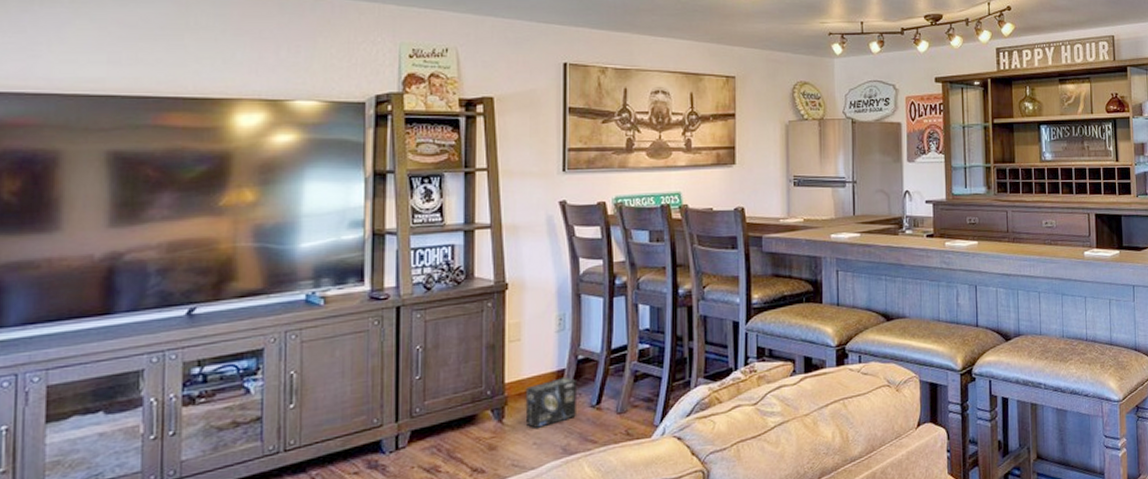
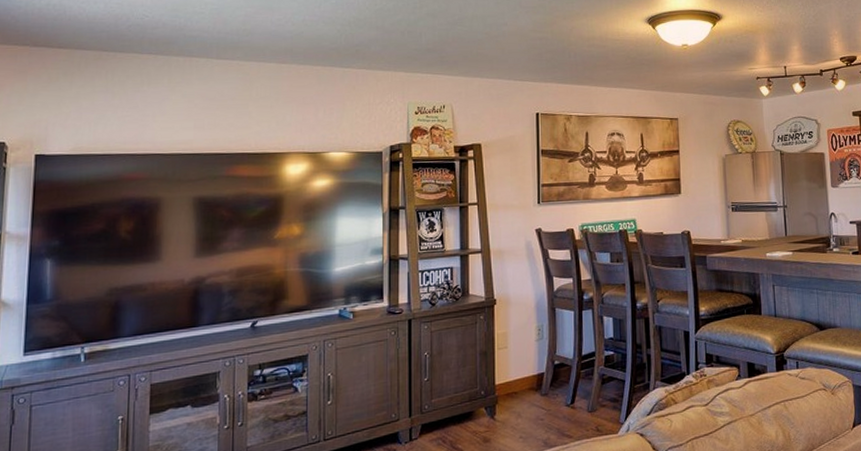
box: present [525,377,576,429] -> none [512,380,554,425]

